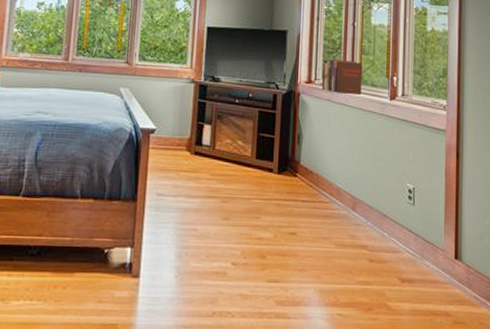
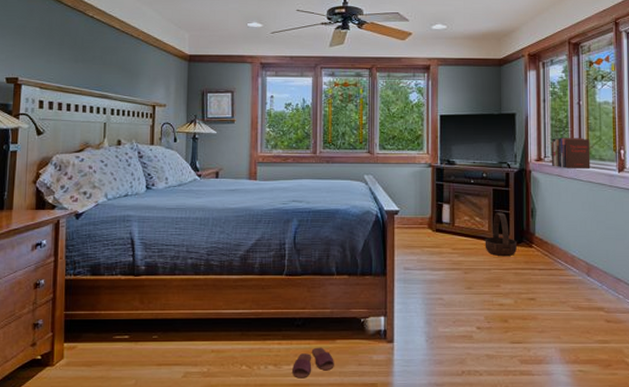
slippers: none [21,280,71,316] -> present [292,347,334,379]
basket: none [246,136,280,185] -> present [485,212,517,256]

